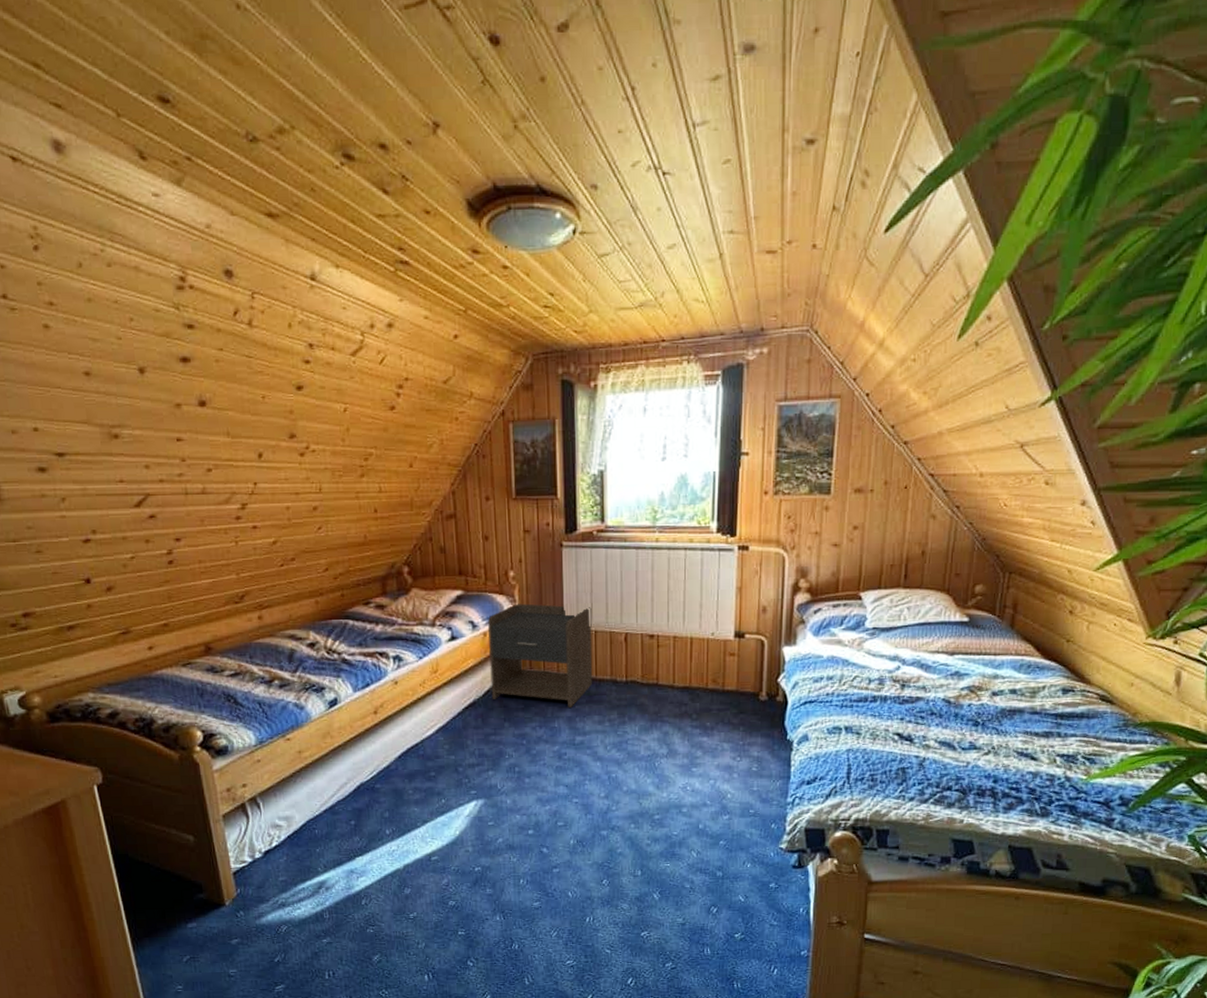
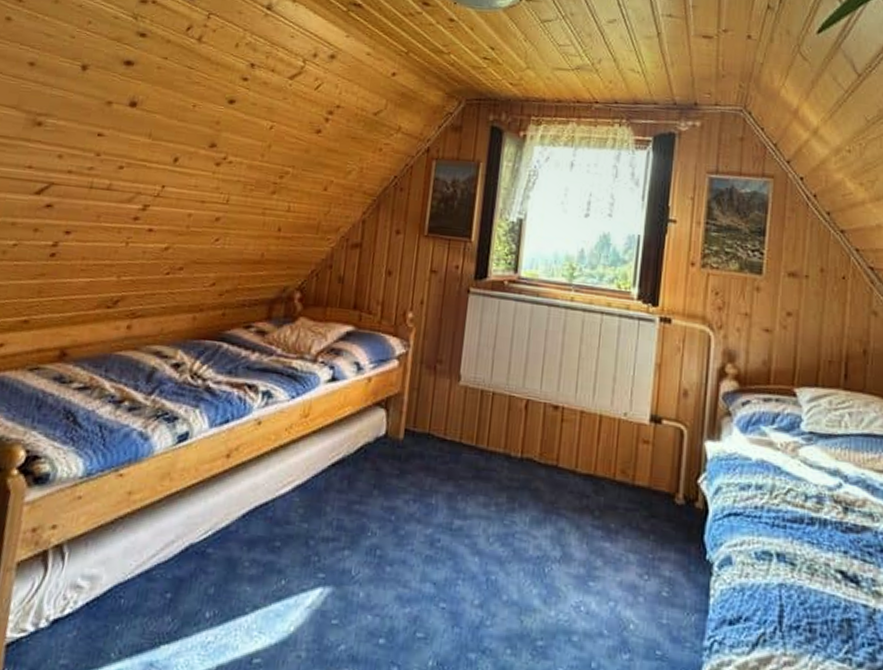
nightstand: present [488,603,593,707] -> none [364,349,492,482]

